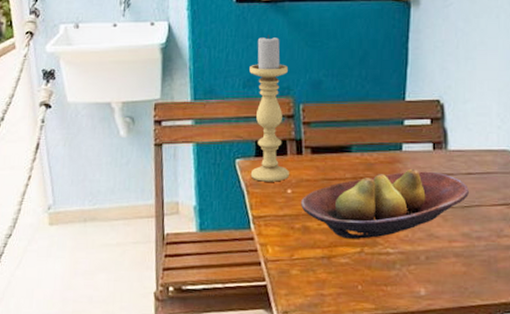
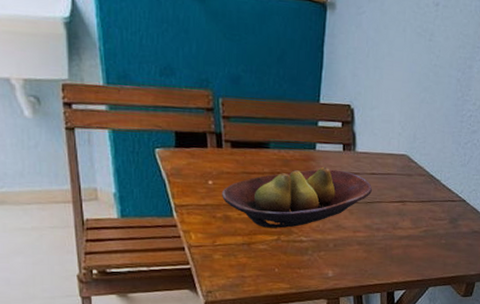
candle holder: present [250,35,289,182] -> none [166,22,210,173]

